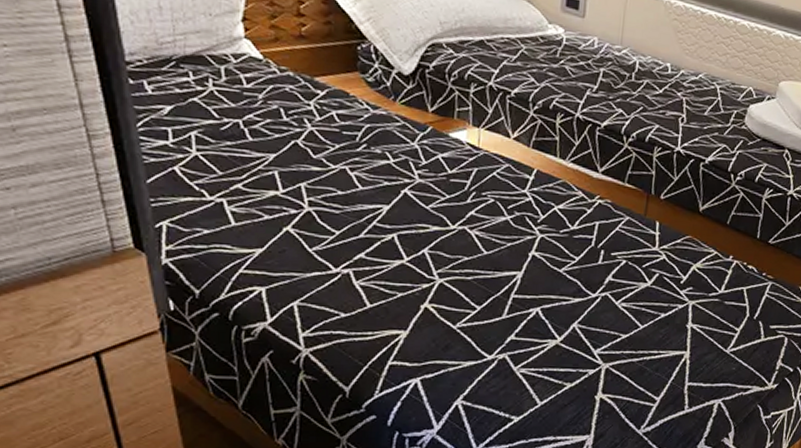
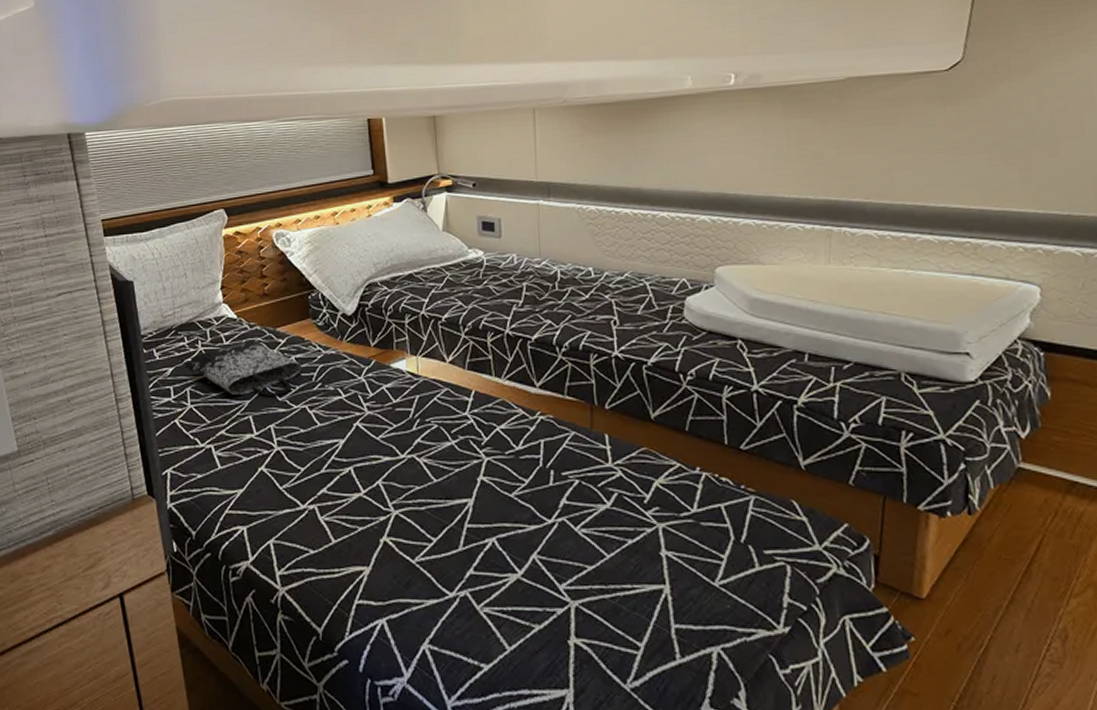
tote bag: none [189,85,344,153] -> present [185,340,302,396]

